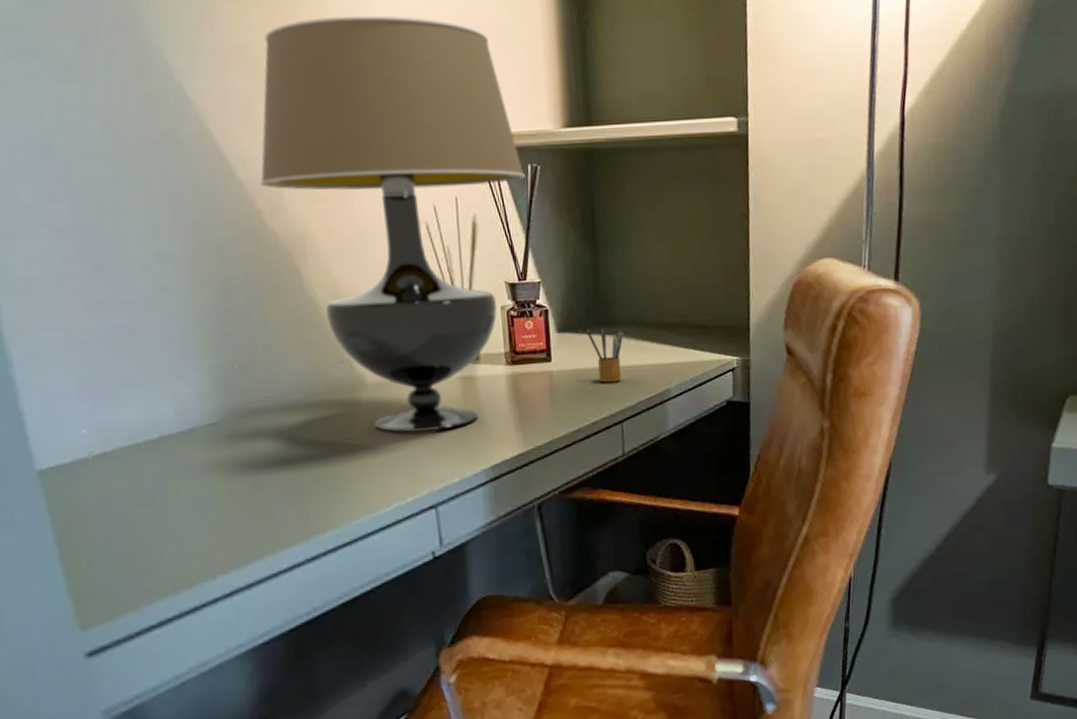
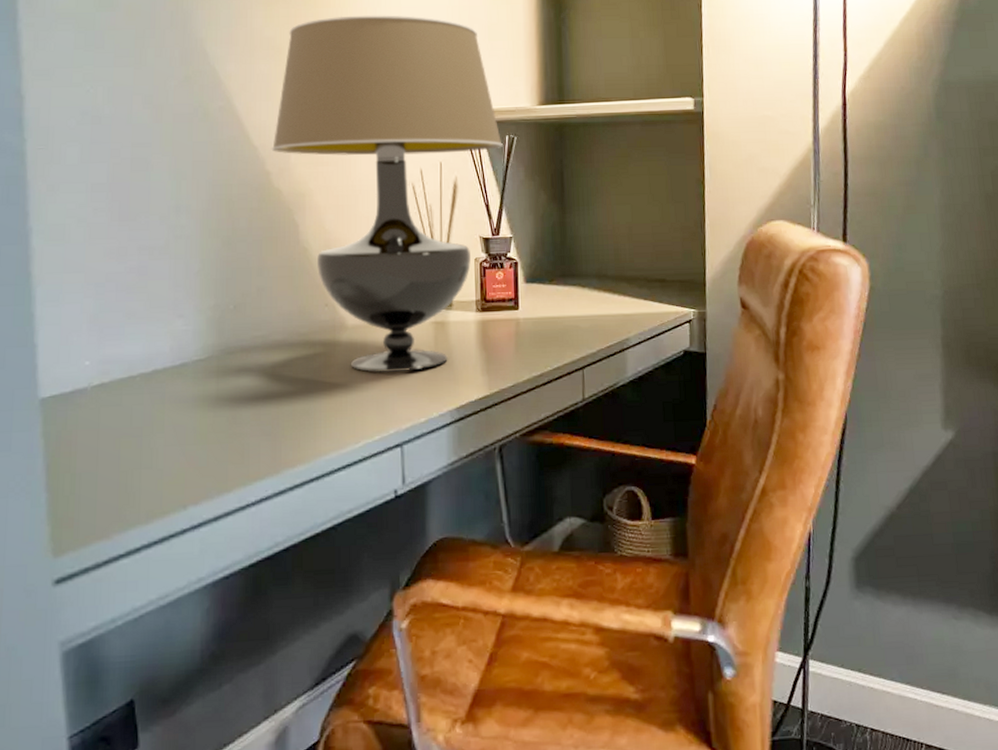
pencil box: present [586,328,624,383] -> none [552,280,587,331]

